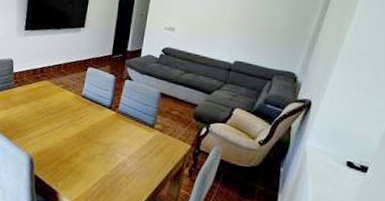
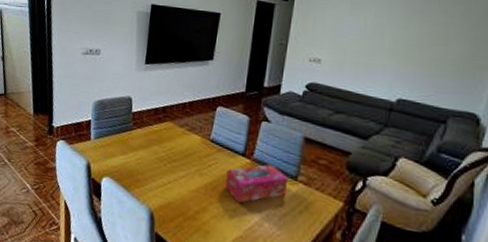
tissue box: none [94,115,147,148] -> present [225,164,289,204]

